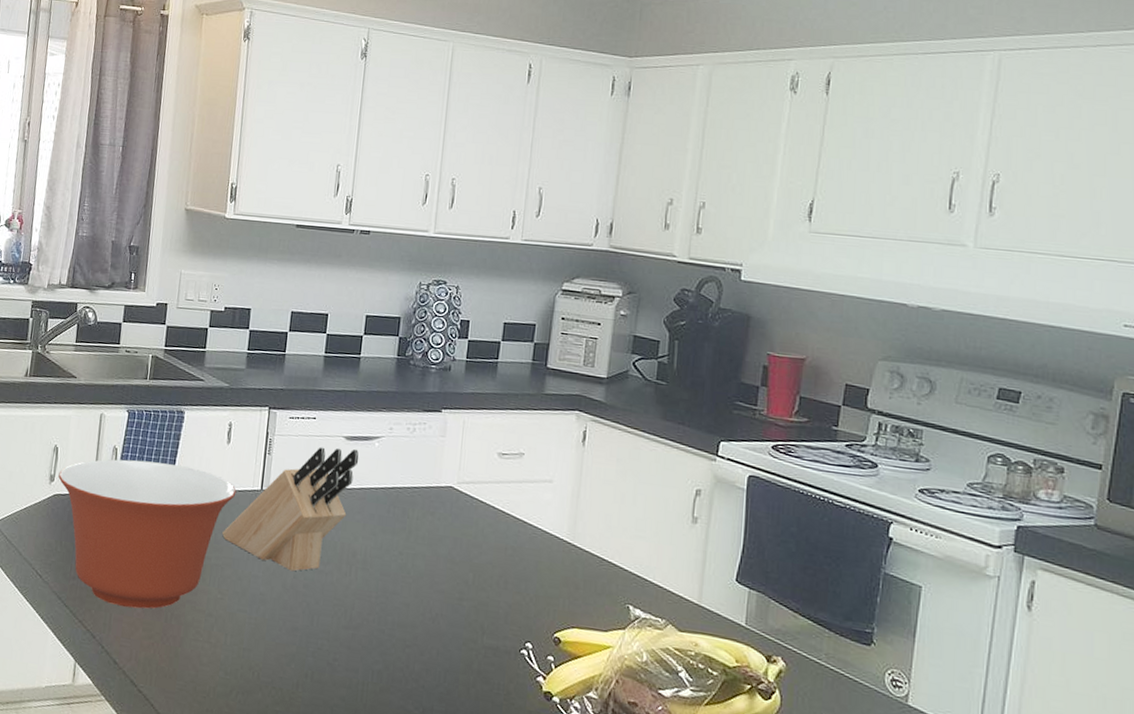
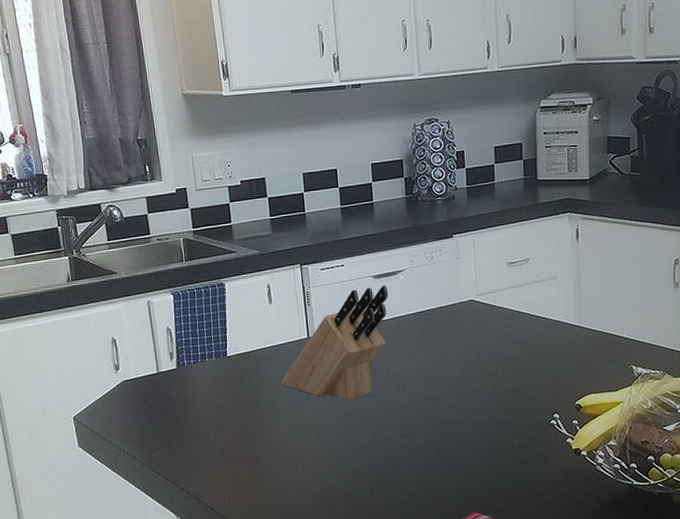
mixing bowl: present [58,459,237,609] -> none [122,331,287,463]

